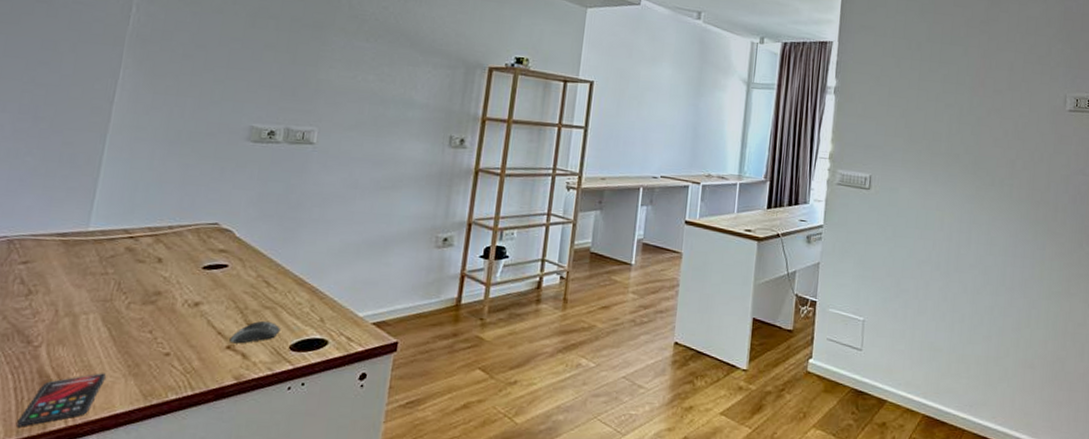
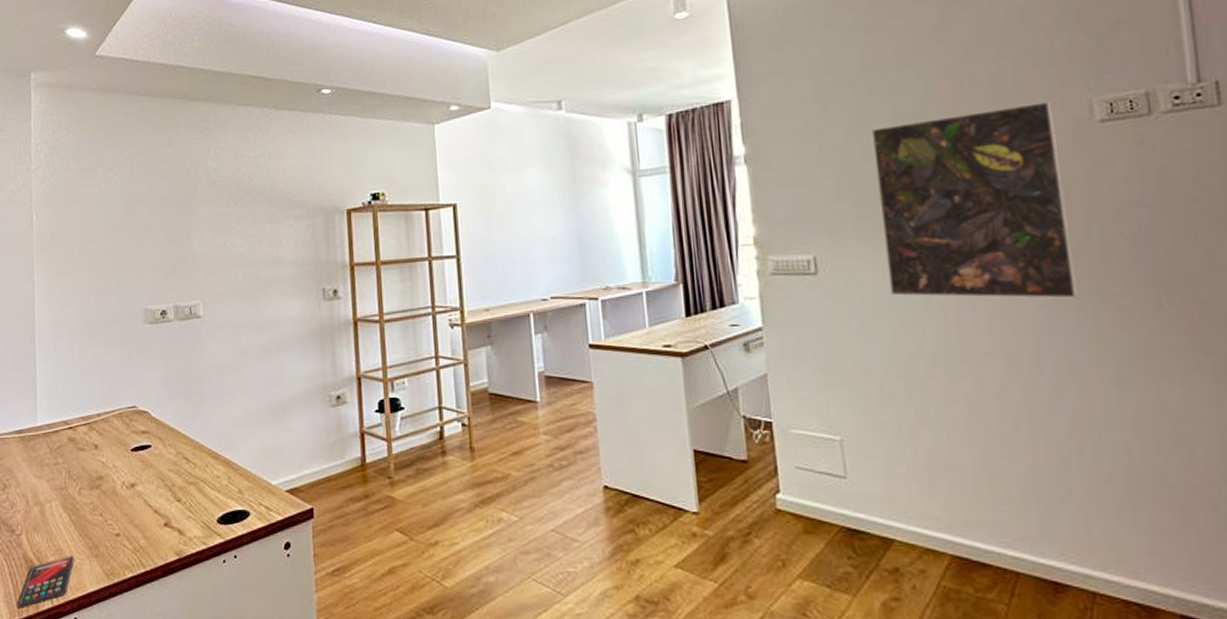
computer mouse: present [229,320,281,344] -> none [165,496,206,520]
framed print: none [917,85,1042,234] -> present [871,100,1077,299]

